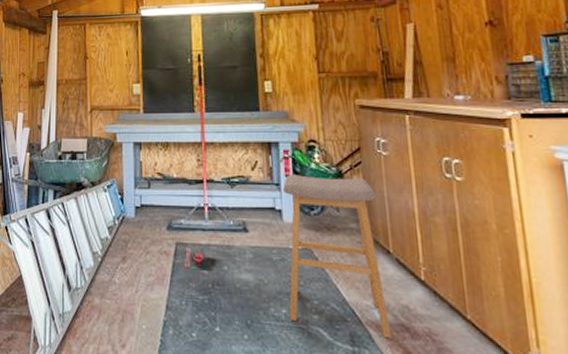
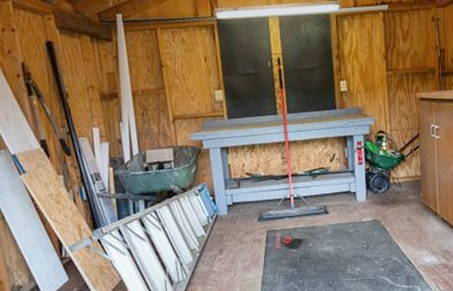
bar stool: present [283,175,392,339] -> none [357,159,436,276]

